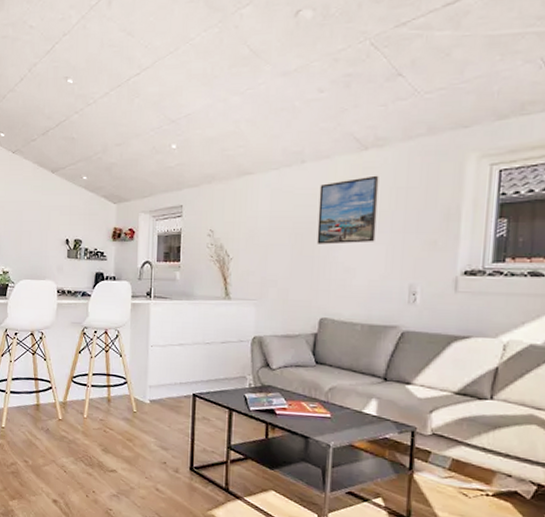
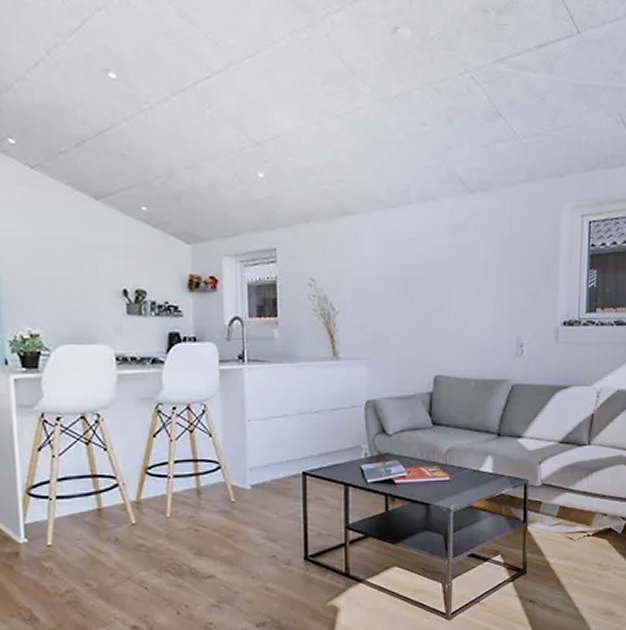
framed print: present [317,175,379,244] -> none [427,221,485,295]

